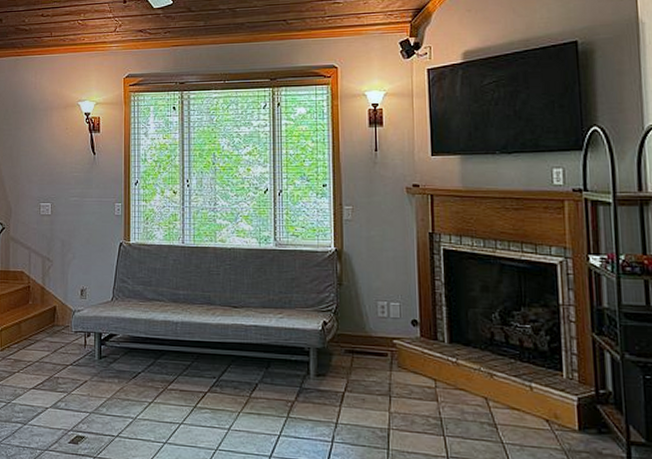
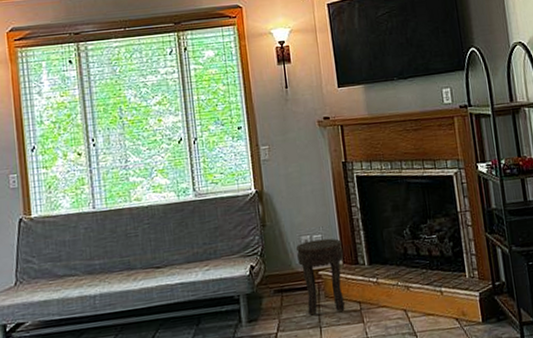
side table: none [371,307,422,386] -> present [295,238,345,316]

